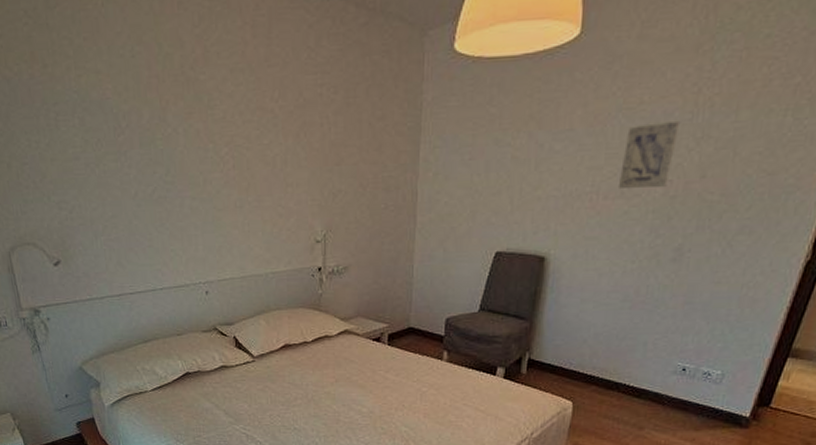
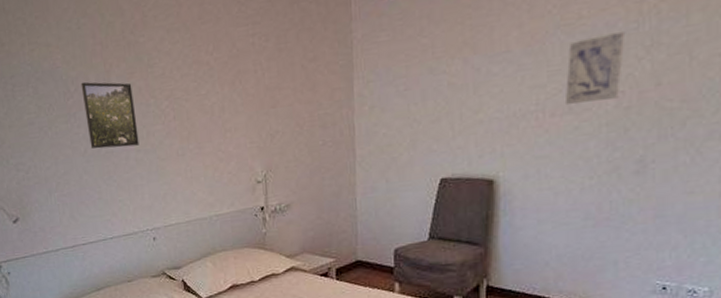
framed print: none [133,117,195,194] -> present [81,82,139,149]

